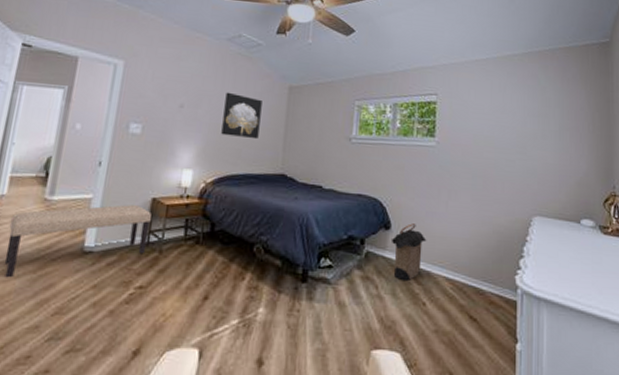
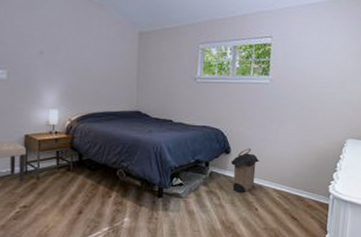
wall art: present [221,92,262,140] -> none [80,38,115,82]

